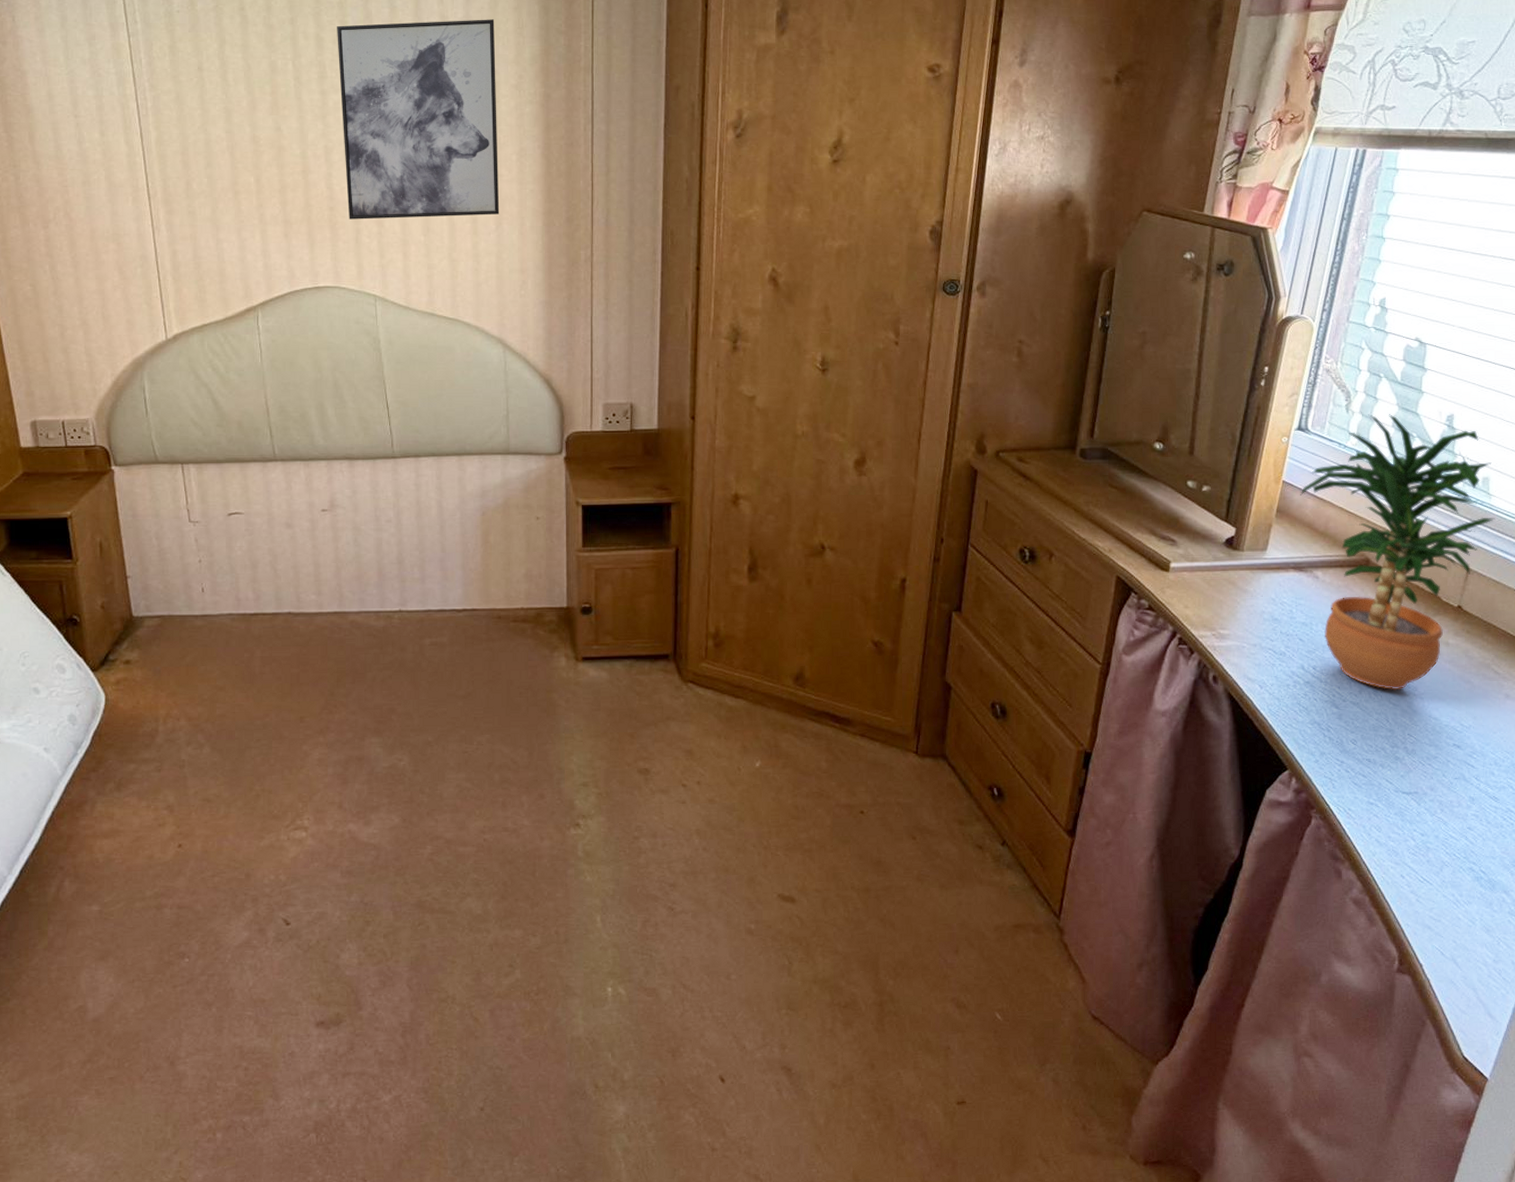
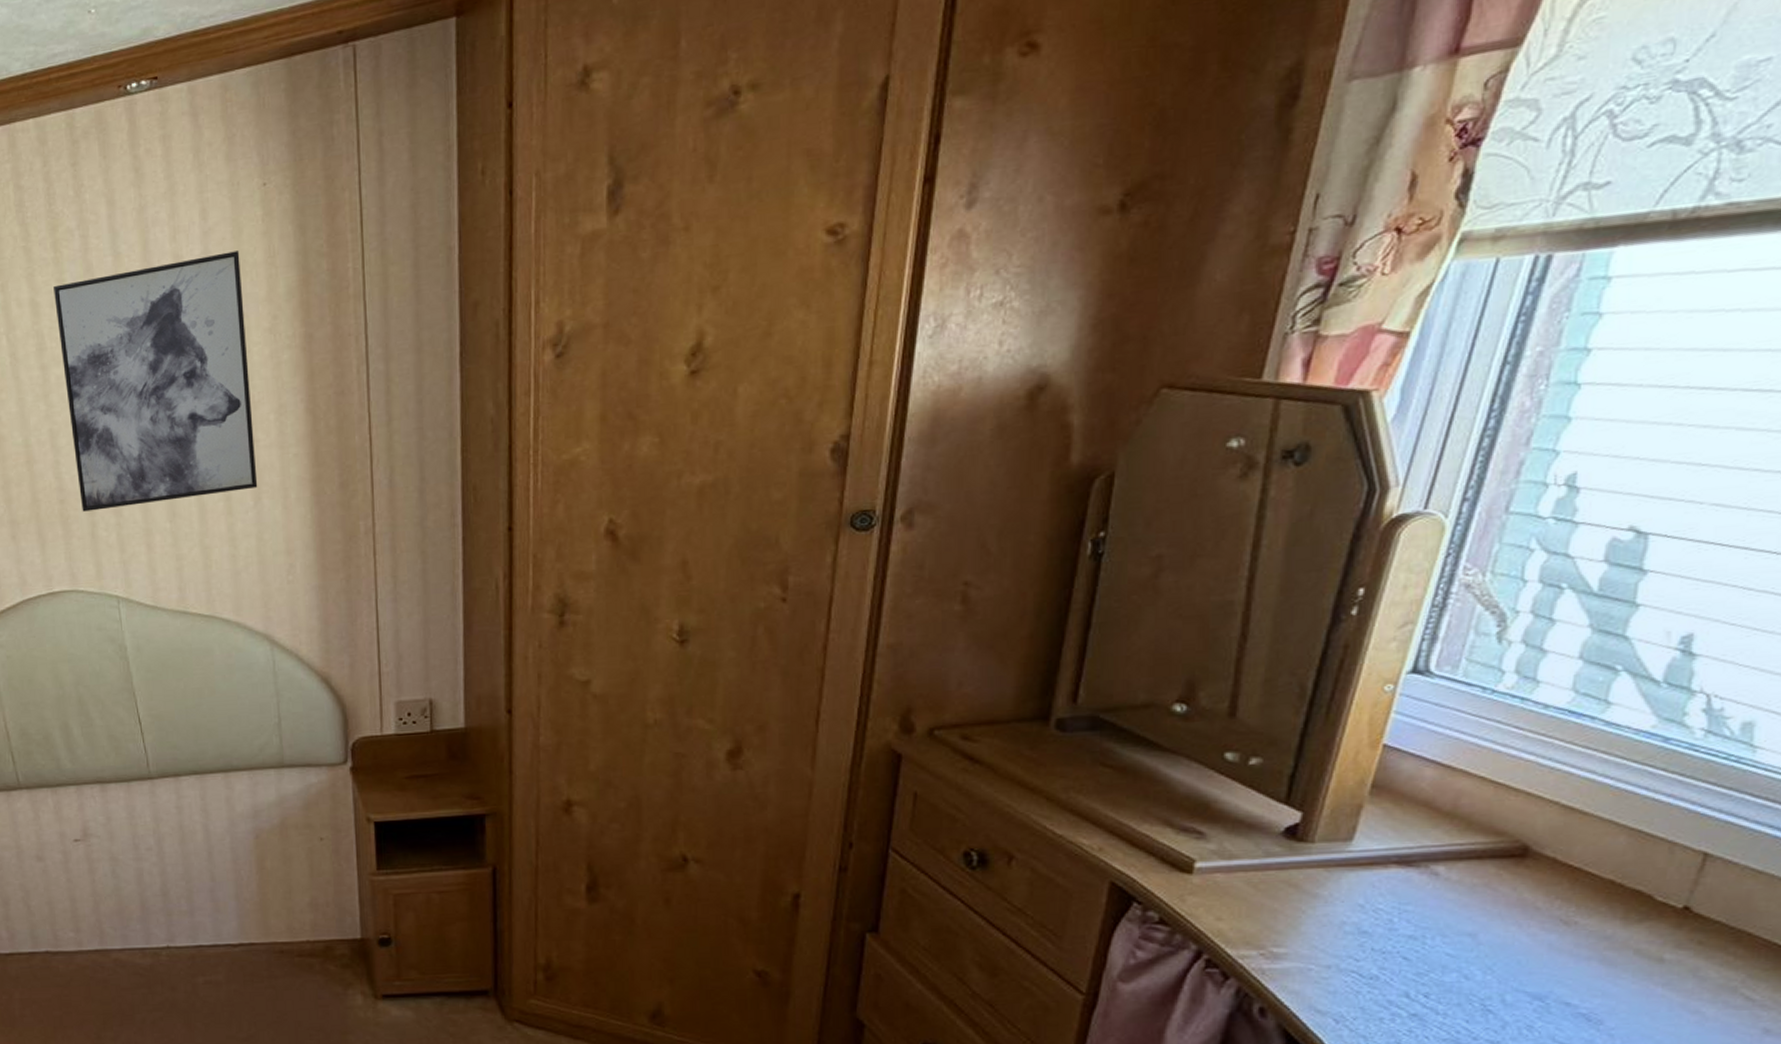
potted plant: present [1300,414,1495,690] -> none [1412,640,1762,1025]

